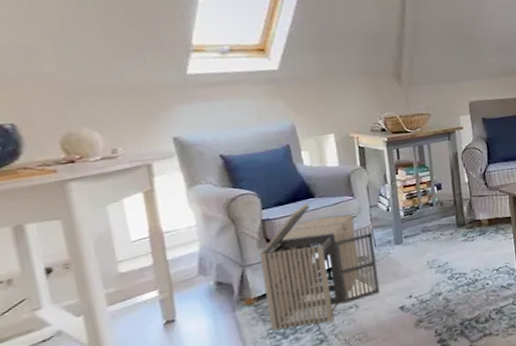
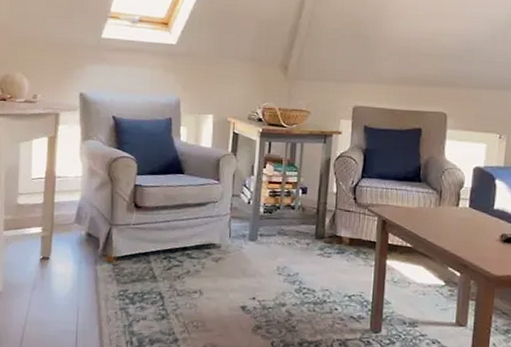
storage bin: present [259,203,380,331] -> none [122,178,230,301]

